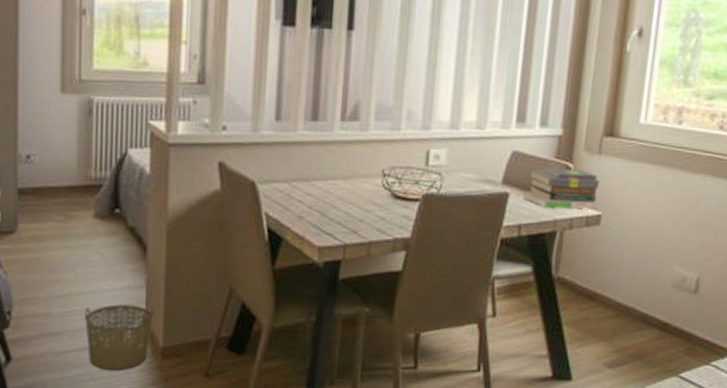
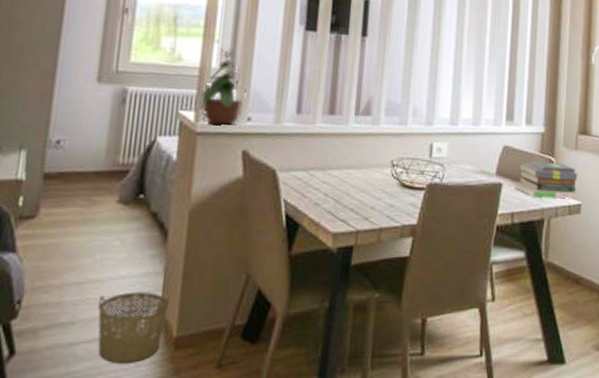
potted plant: none [174,49,218,136] -> present [204,47,245,126]

